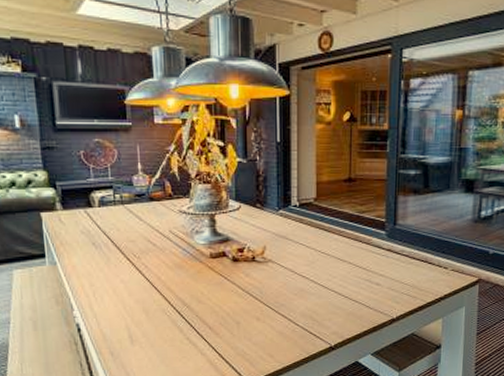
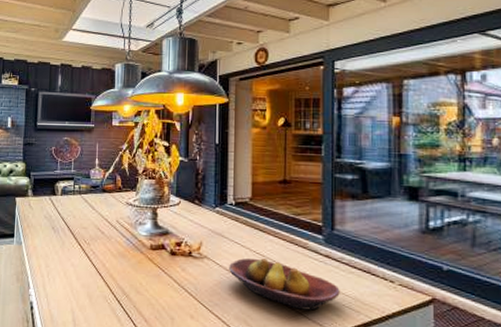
fruit bowl: none [294,257,400,301] -> present [229,258,340,311]

